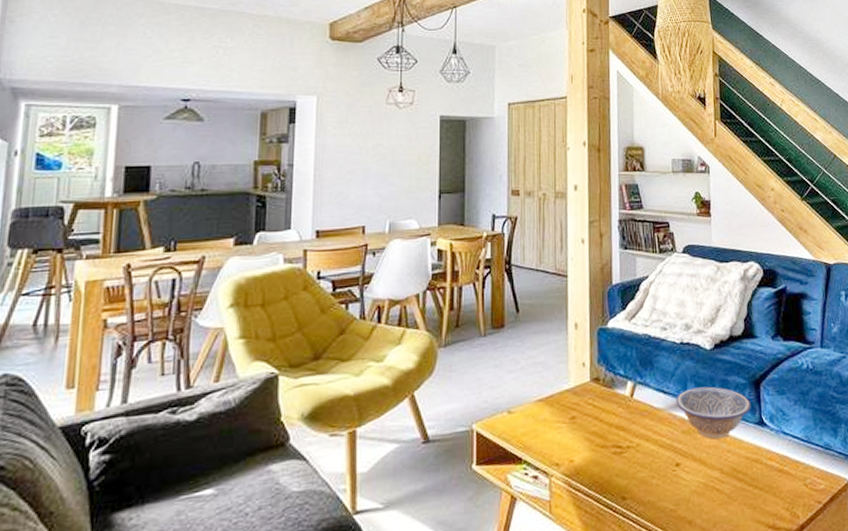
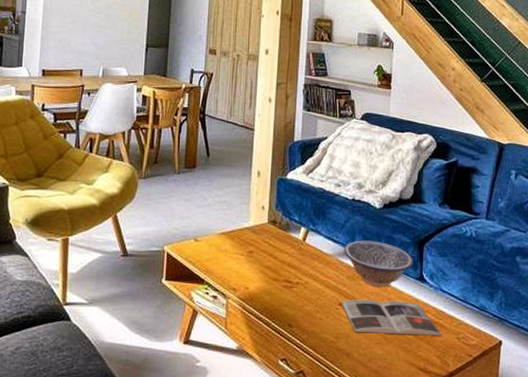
magazine: none [678,451,788,496] -> present [341,300,442,336]

